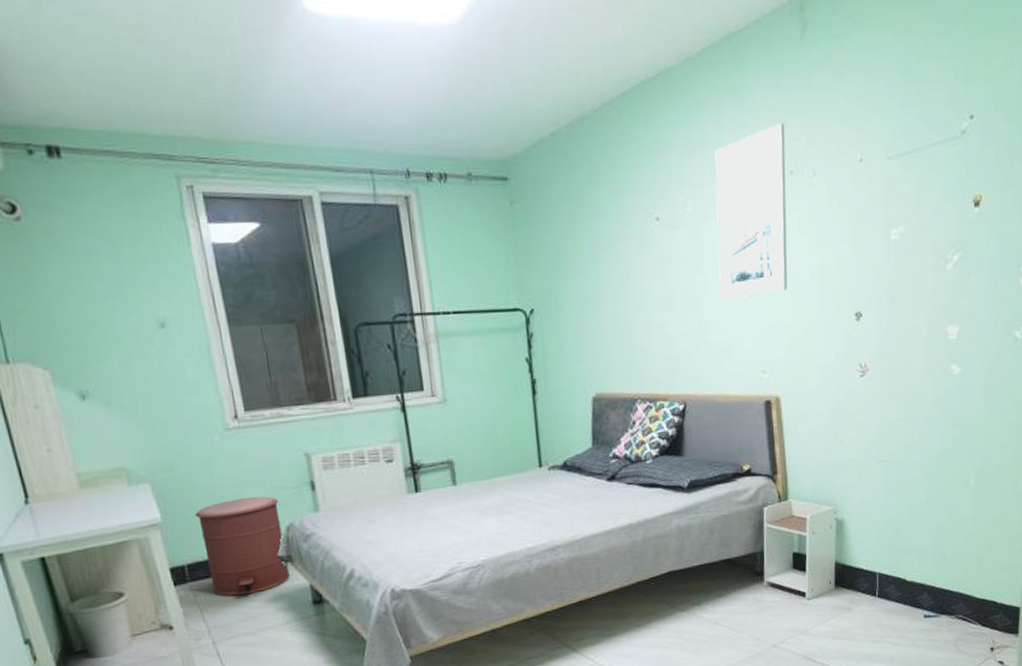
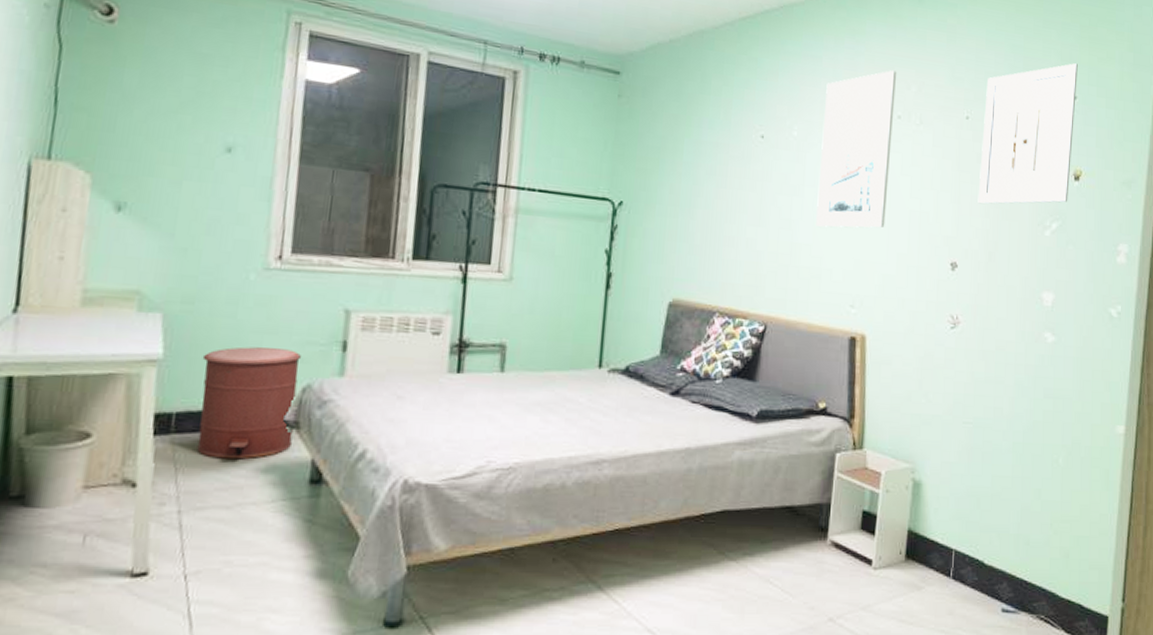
wall art: none [877,78,974,249] -> present [978,63,1078,204]

